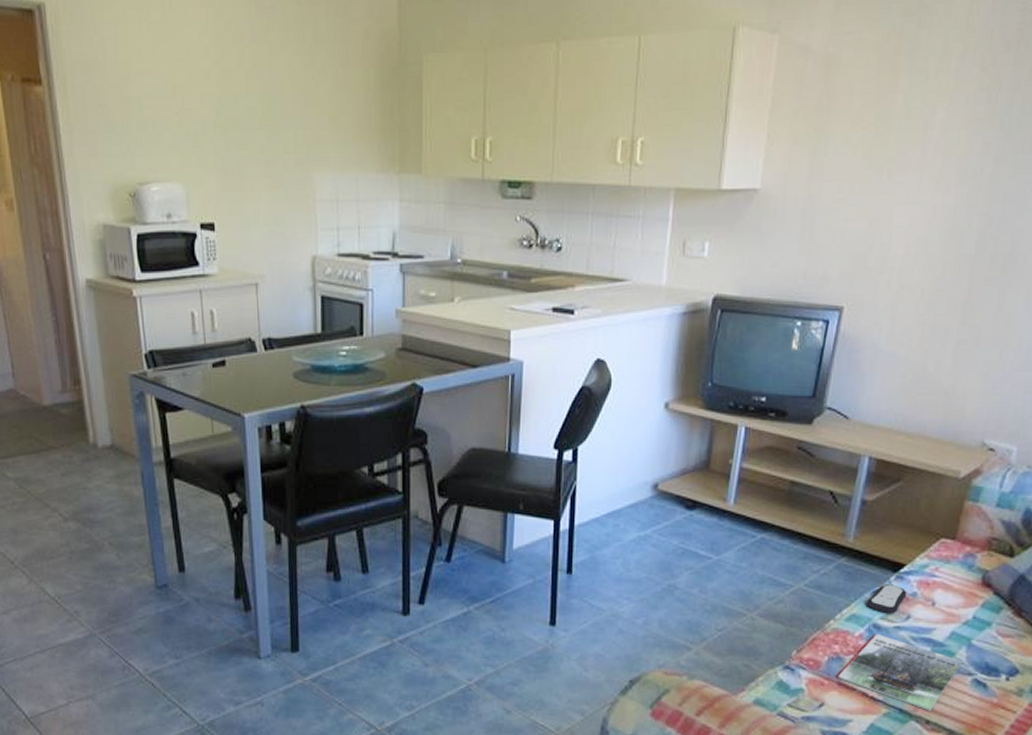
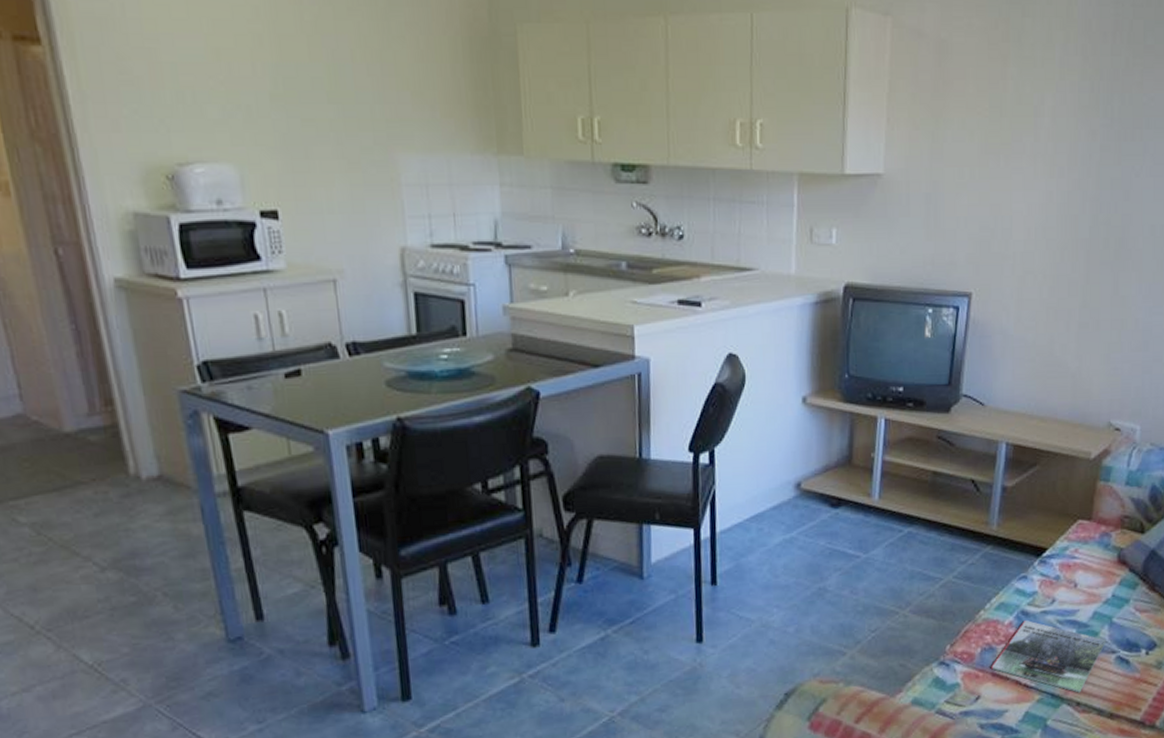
remote control: present [867,584,907,614] -> none [1014,569,1051,600]

